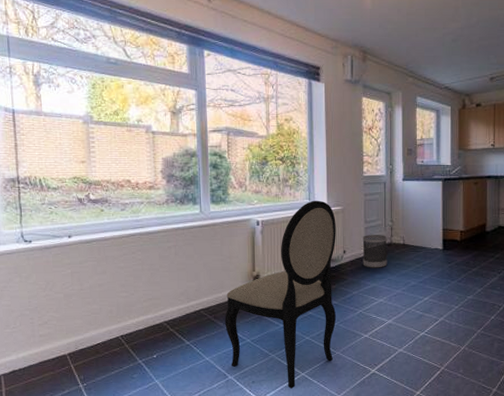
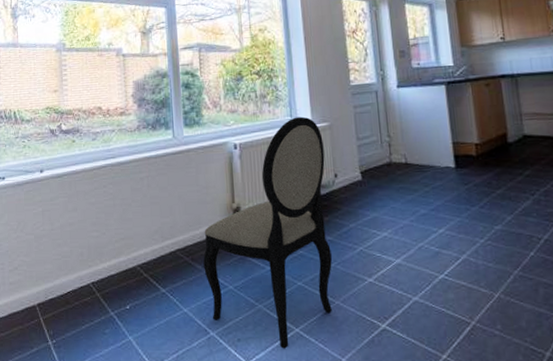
wastebasket: present [362,235,388,268] -> none [355,153,389,195]

